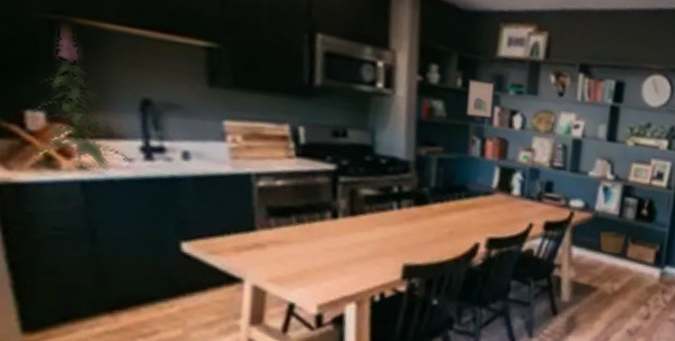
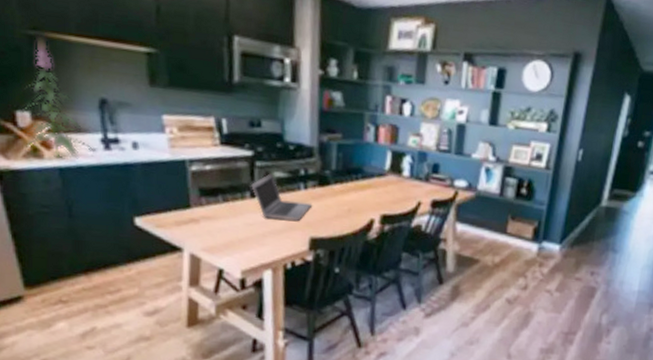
laptop: none [333,190,407,245] -> present [251,173,313,221]
picture frame: present [466,79,496,119] -> none [361,71,387,108]
basket: present [599,230,626,255] -> none [481,208,506,230]

